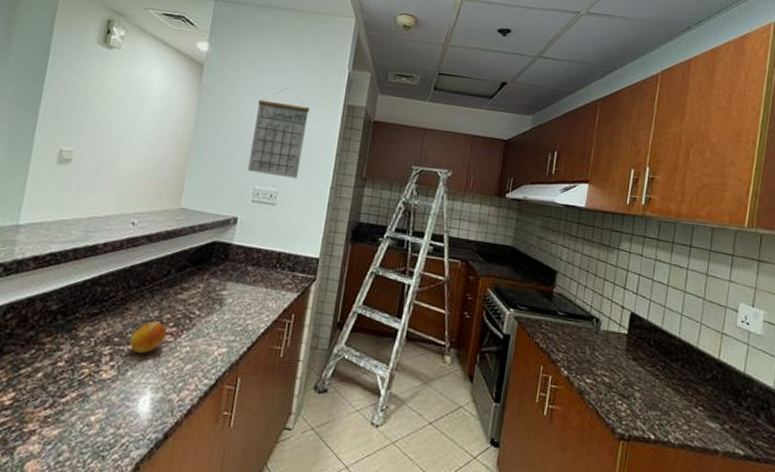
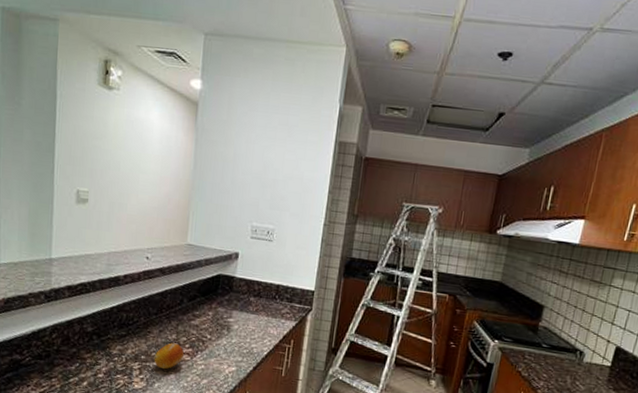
calendar: present [247,88,310,179] -> none [245,125,302,216]

